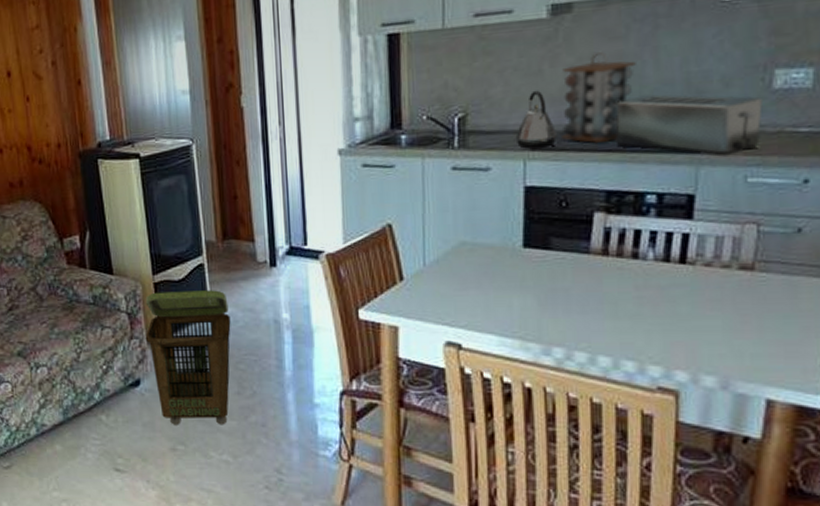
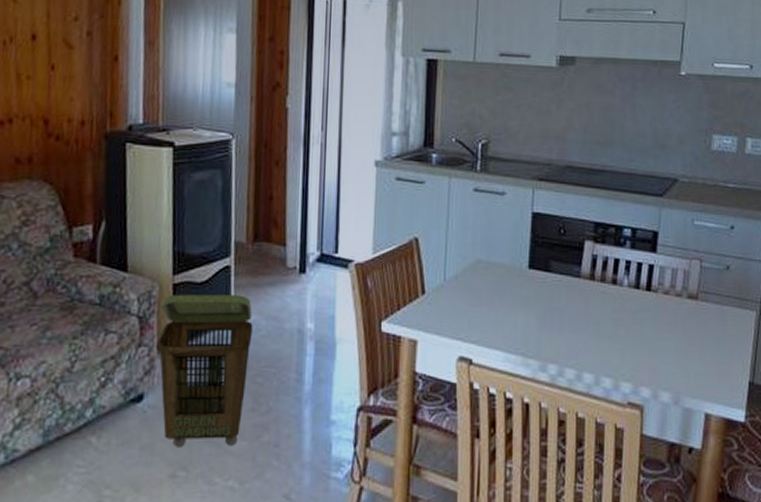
kettle: present [515,90,558,150] -> none [527,127,560,180]
spice rack: present [562,51,636,144] -> none [563,101,620,180]
toaster: present [615,94,763,157] -> none [603,143,705,201]

